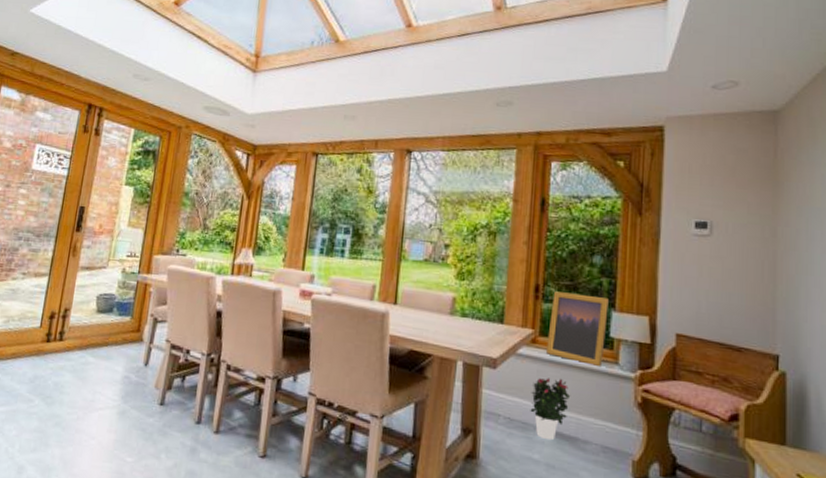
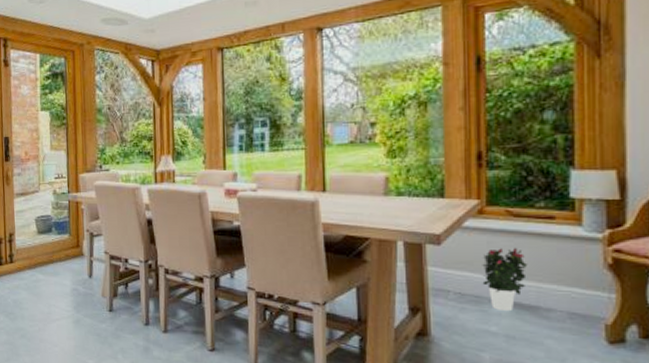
picture frame: present [547,291,609,368] -> none [496,155,566,231]

